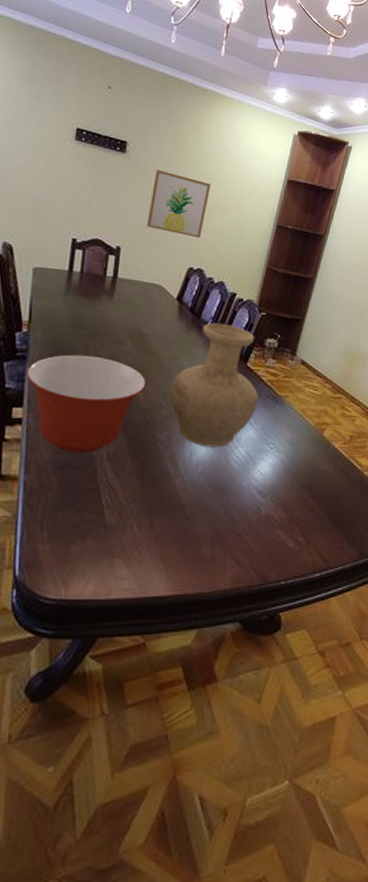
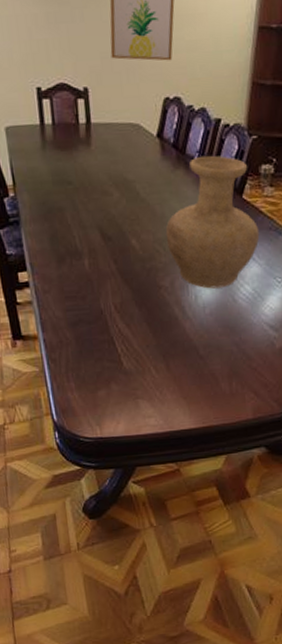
mixing bowl: present [26,354,147,454] -> none [22,211,140,309]

